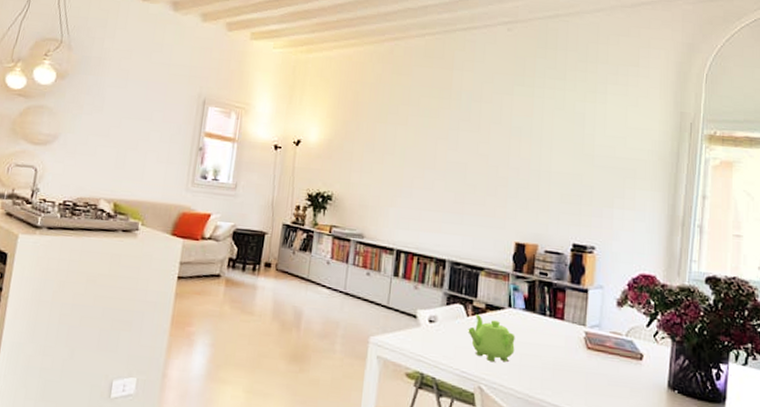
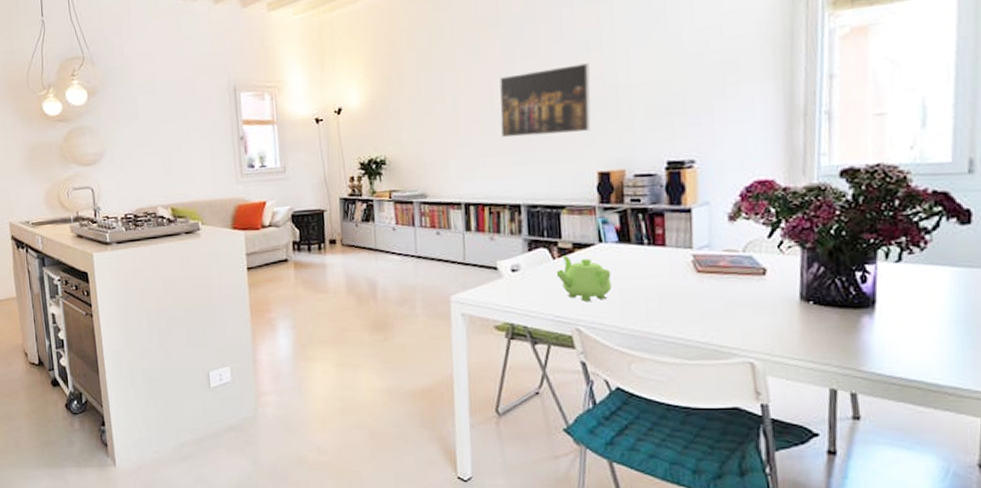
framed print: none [439,142,520,205] -> present [499,63,591,138]

